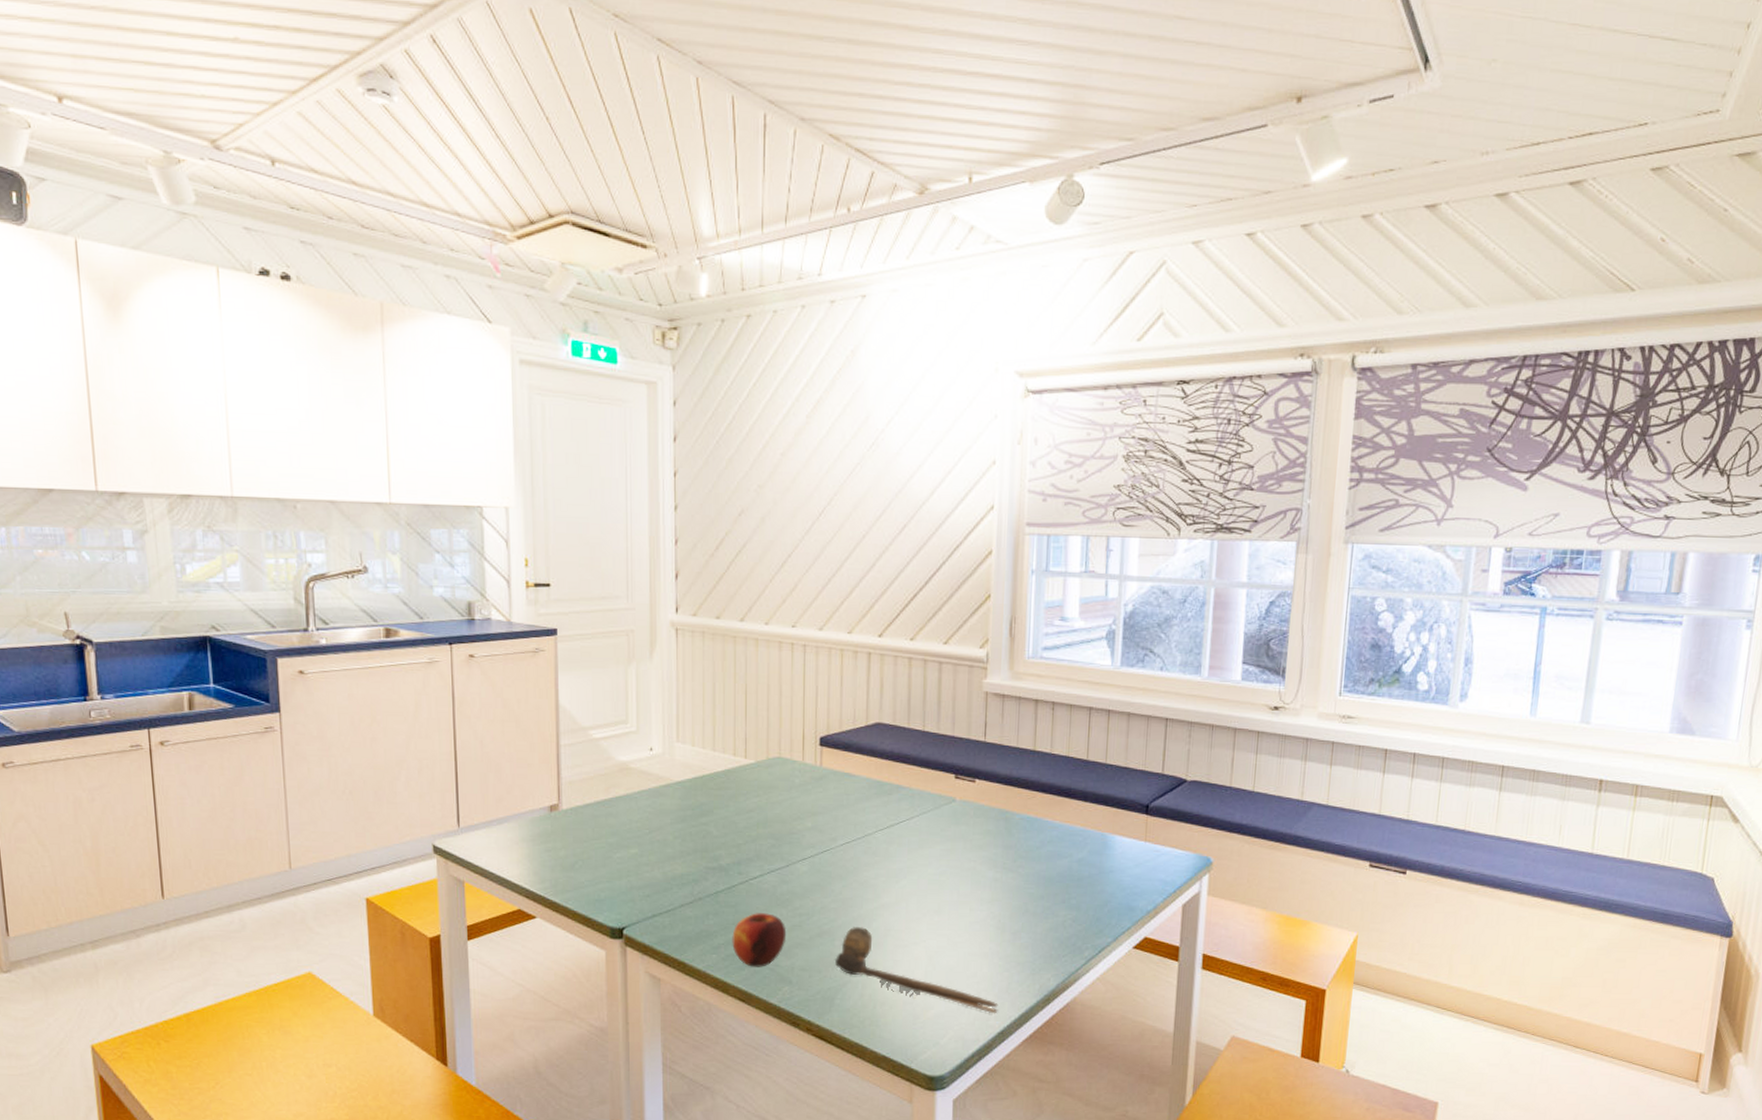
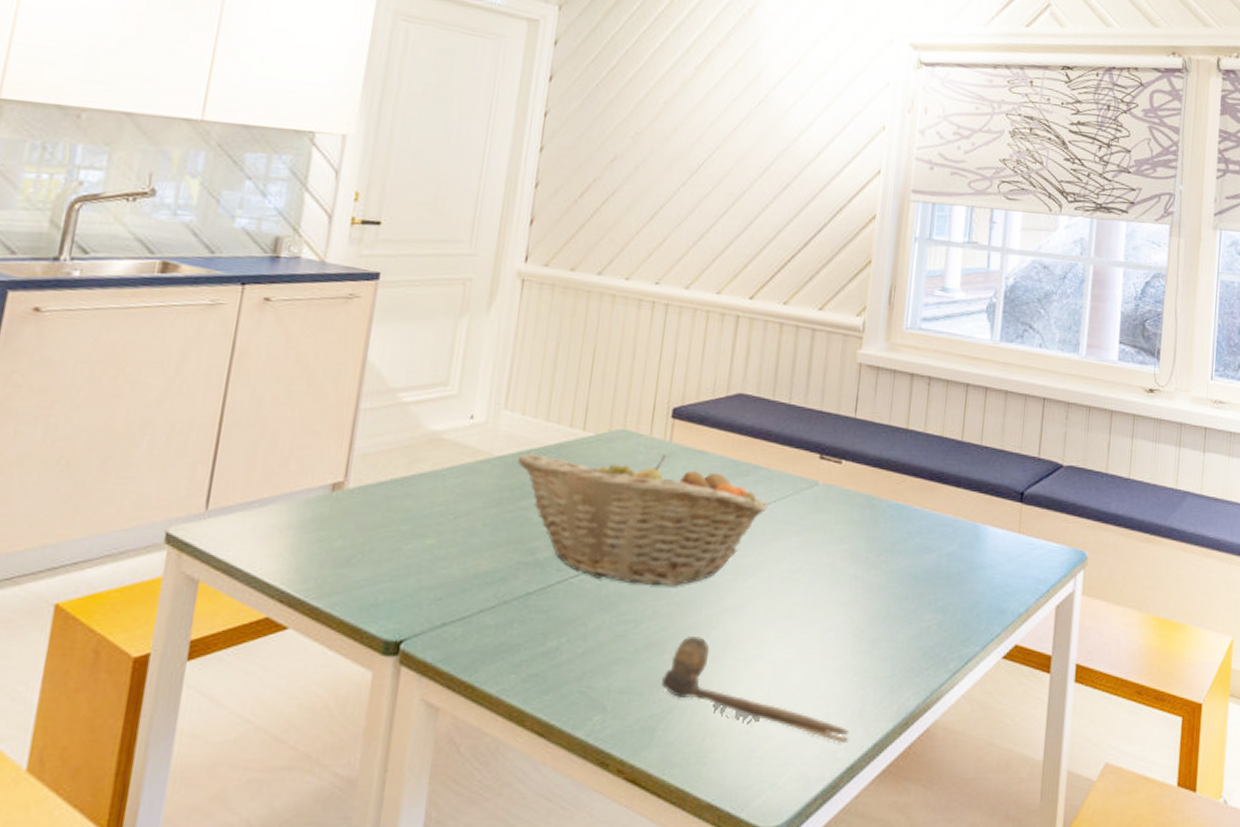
fruit basket: none [695,777,912,887] -> present [518,452,769,587]
apple: present [732,913,787,967] -> none [537,620,608,690]

